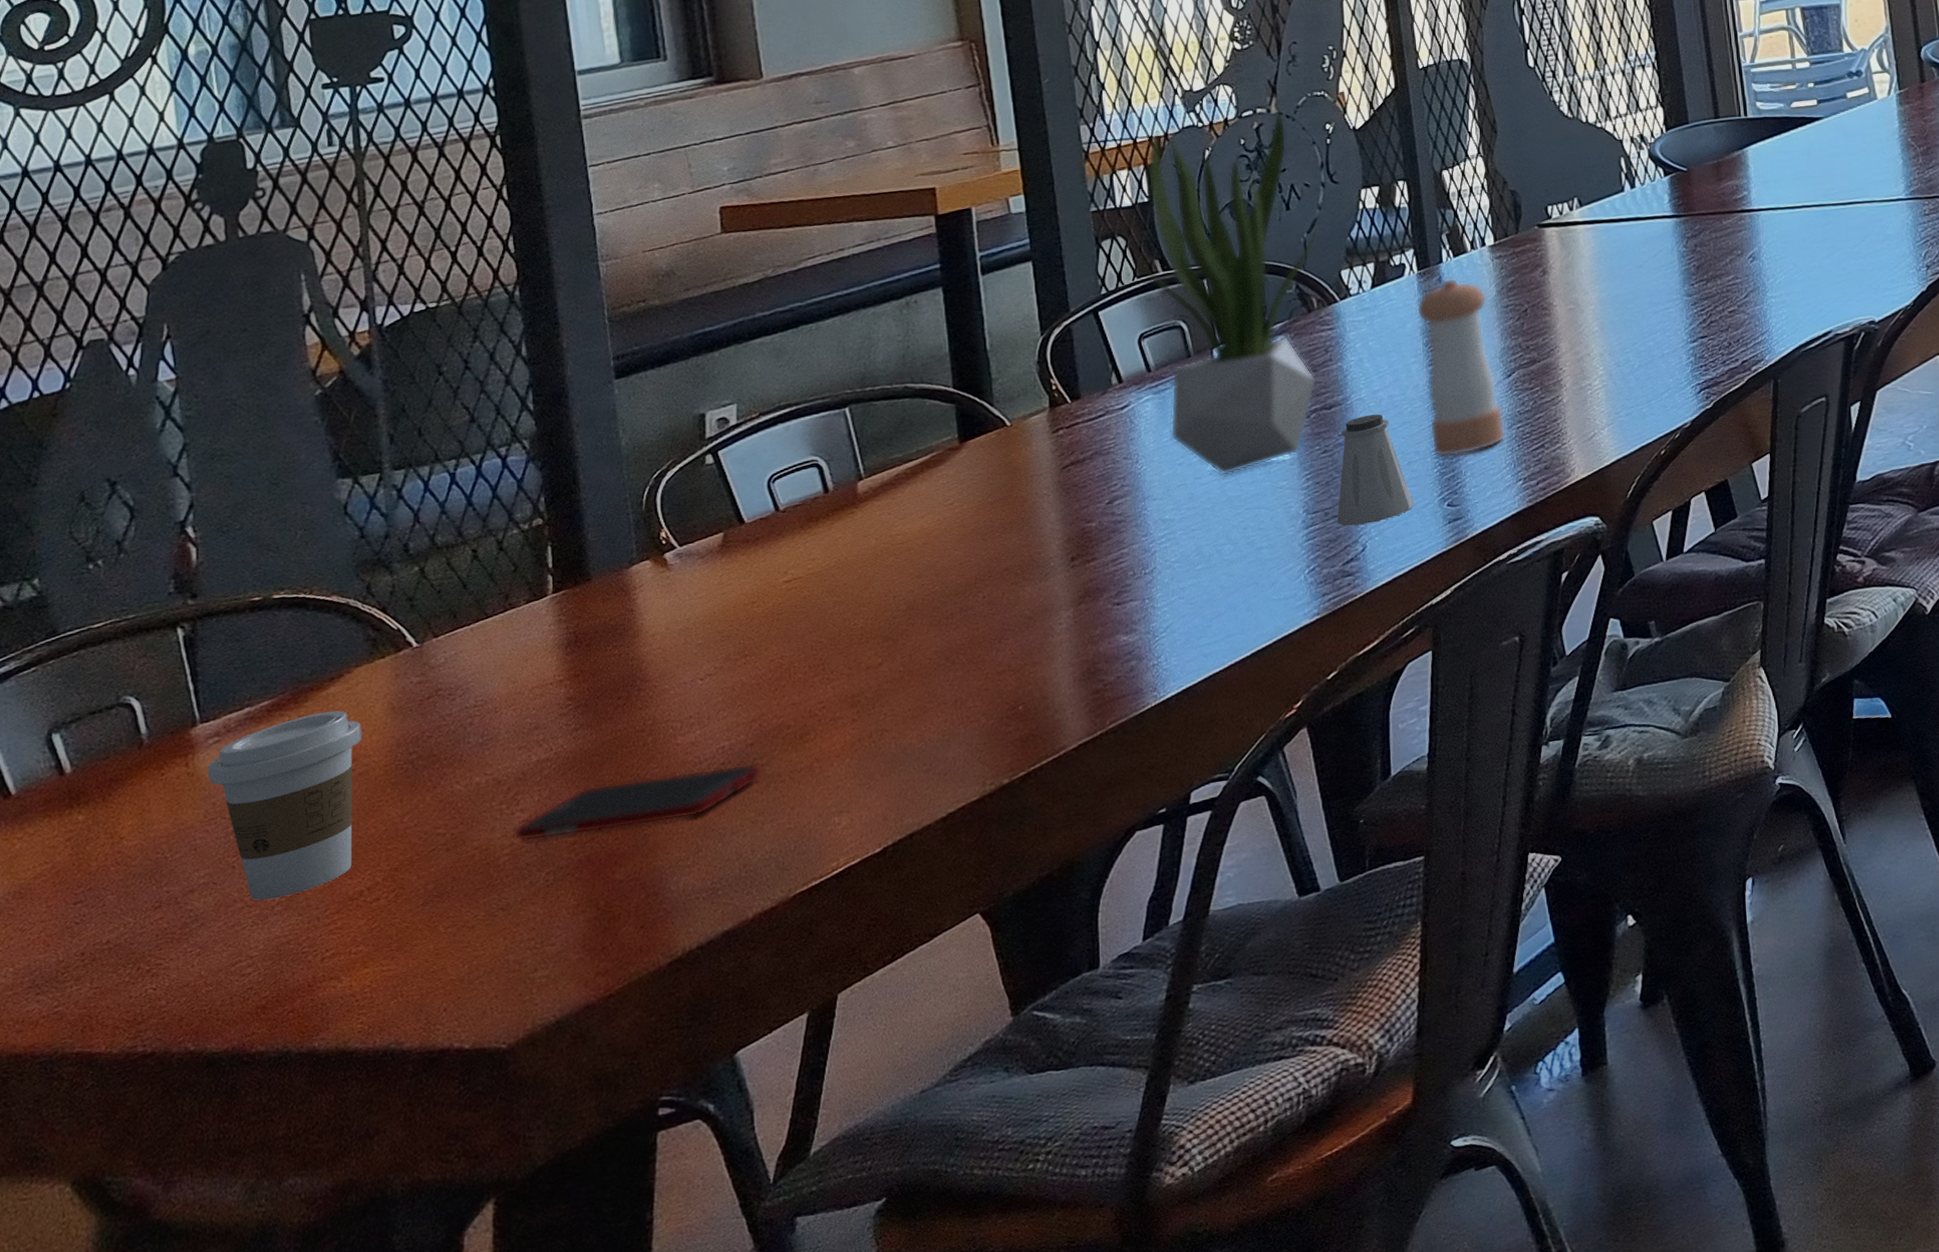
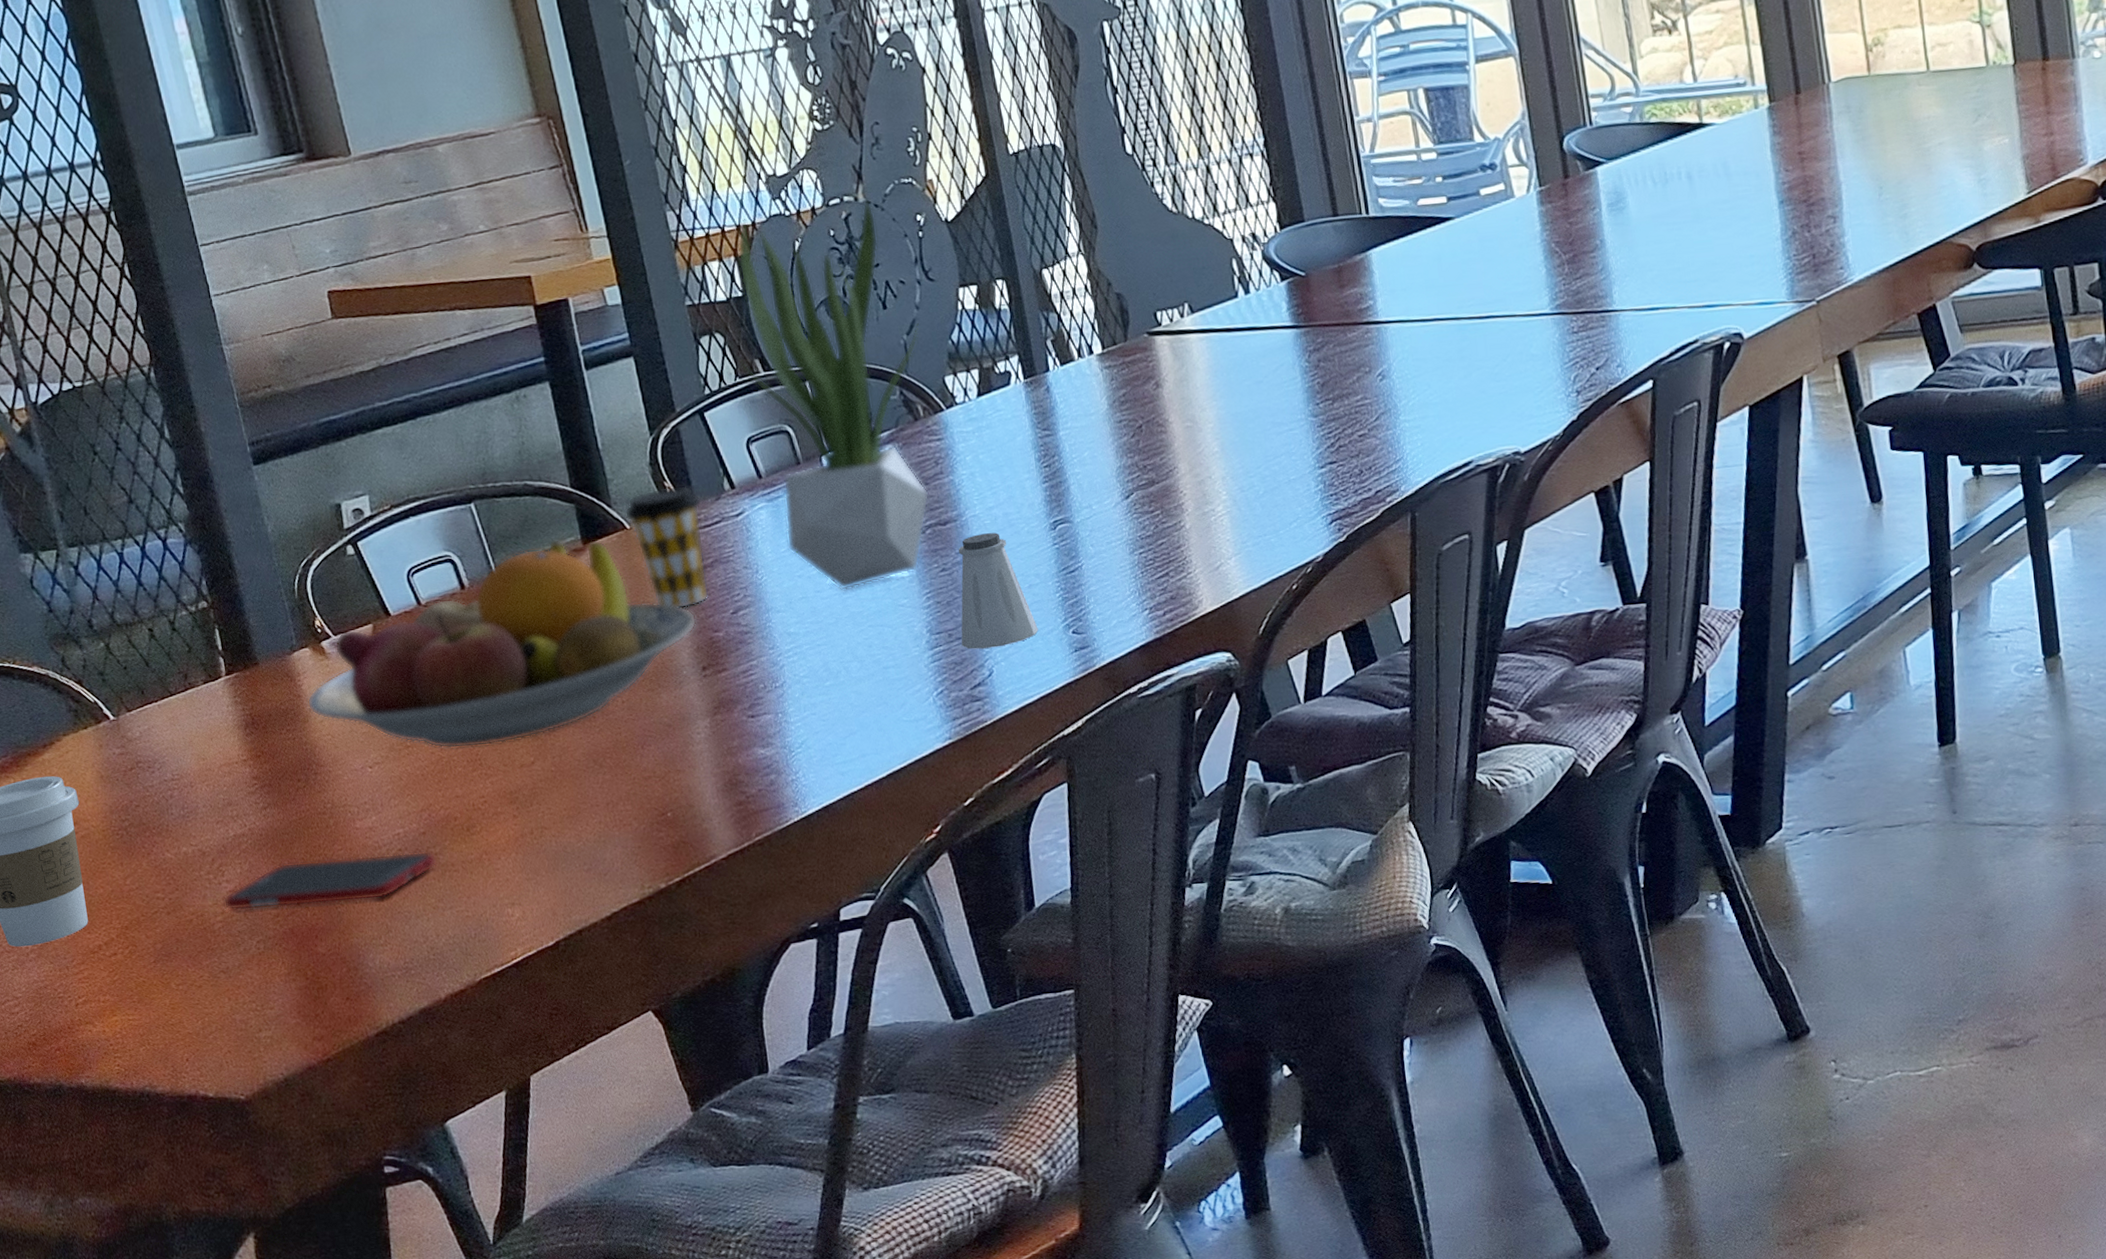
fruit bowl: none [640,437,1070,656] -> present [307,539,697,749]
coffee cup: none [1006,381,1087,501] -> present [624,485,709,608]
pepper shaker: present [1417,277,1506,457] -> none [1026,388,1129,581]

